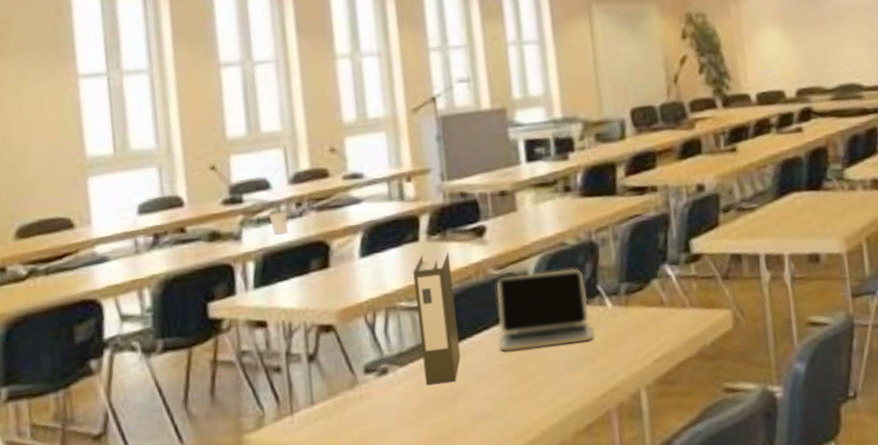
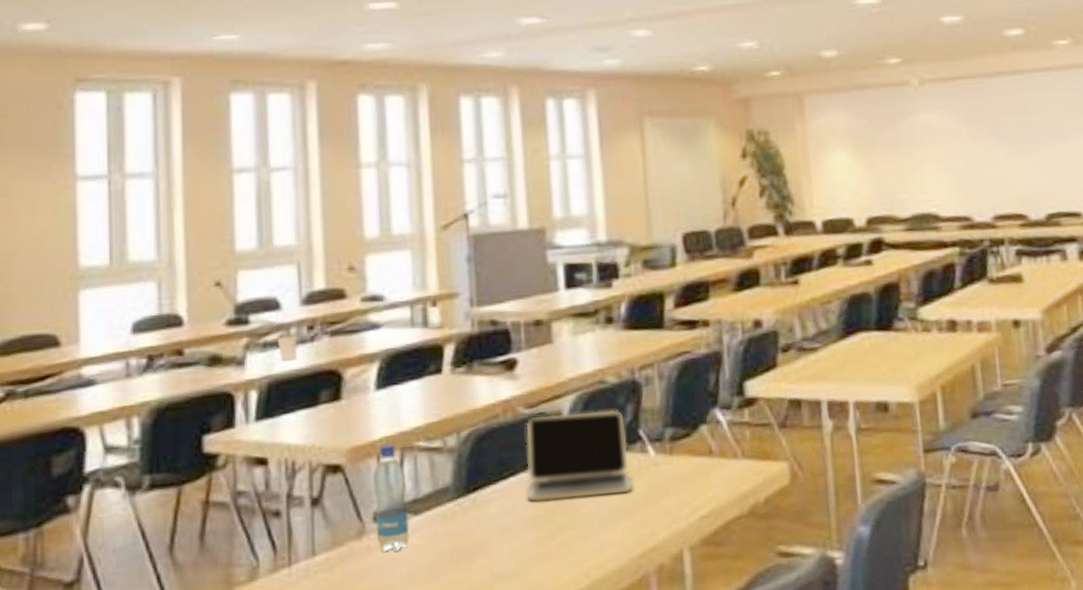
bottle: none [362,305,397,399] -> present [373,444,409,552]
binder: present [413,252,461,385] -> none [434,386,483,537]

